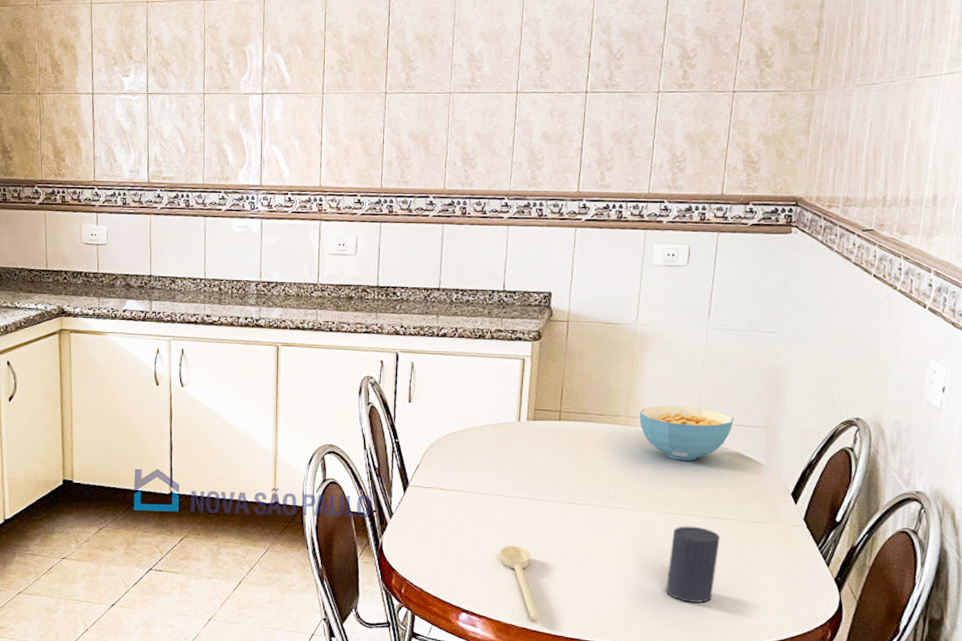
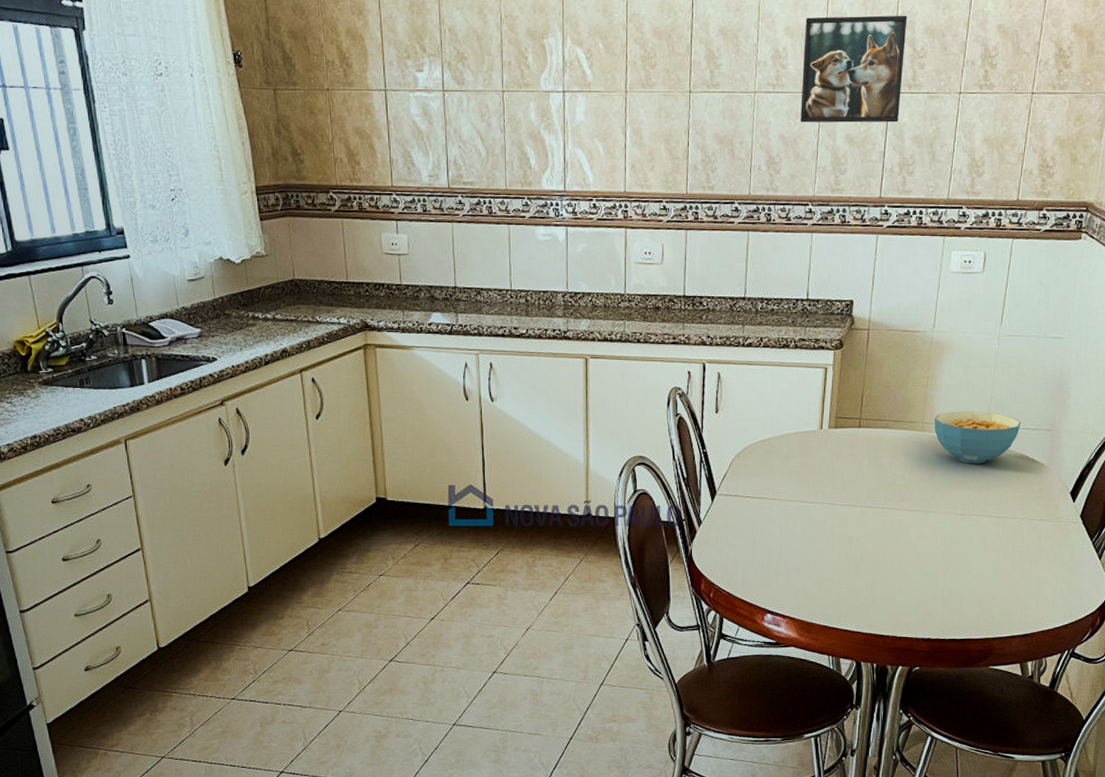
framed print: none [496,20,603,121] -> present [800,15,907,123]
spoon: present [500,545,540,622] -> none [803,549,839,620]
cup: present [666,526,720,603] -> none [955,525,1004,597]

